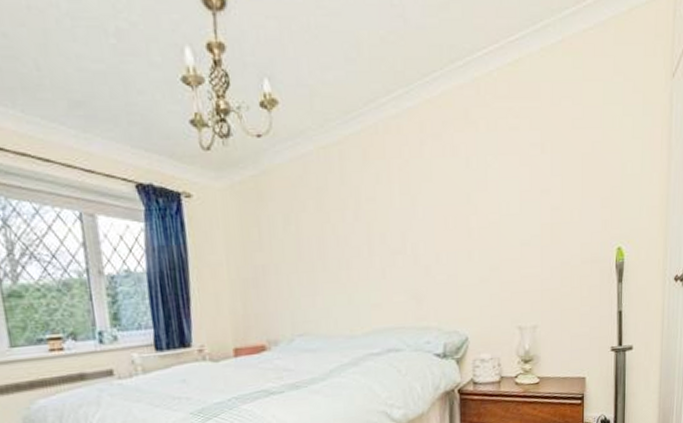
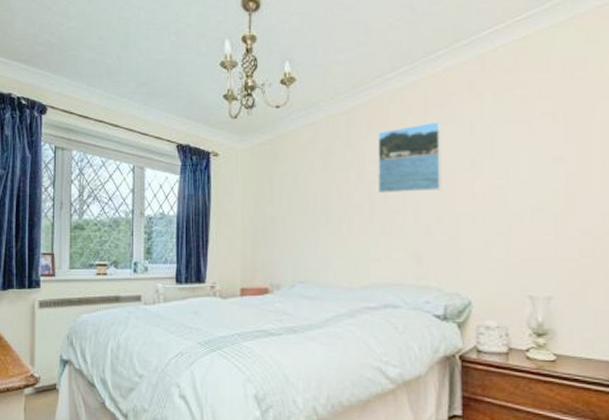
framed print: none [373,153,440,234] -> present [377,121,442,194]

